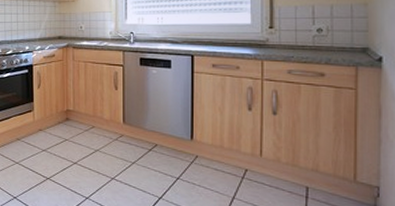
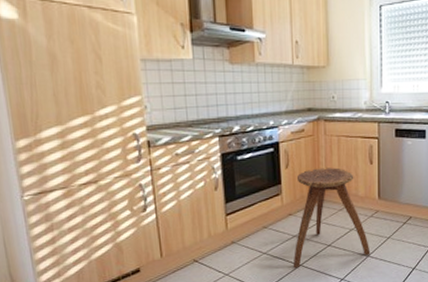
stool: none [41,90,115,181] -> present [293,167,371,269]

